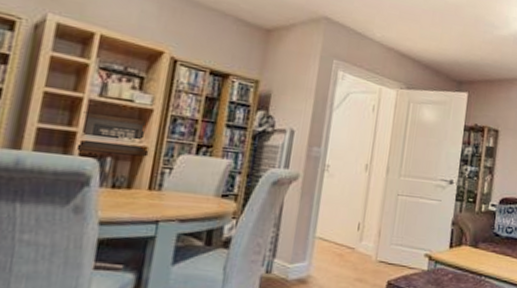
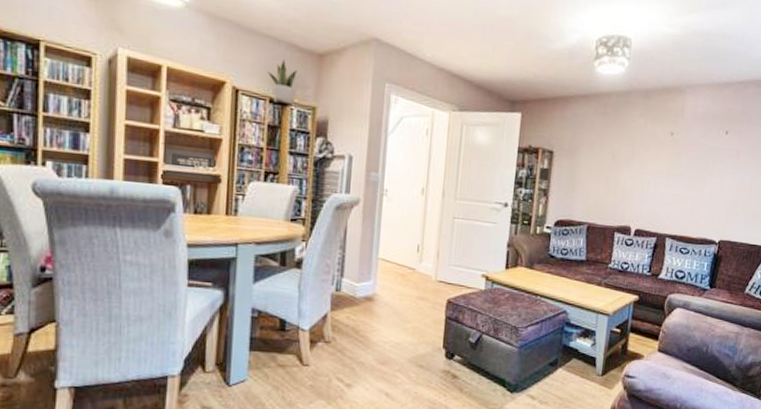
potted plant: none [210,32,246,79] -> present [267,59,301,107]

